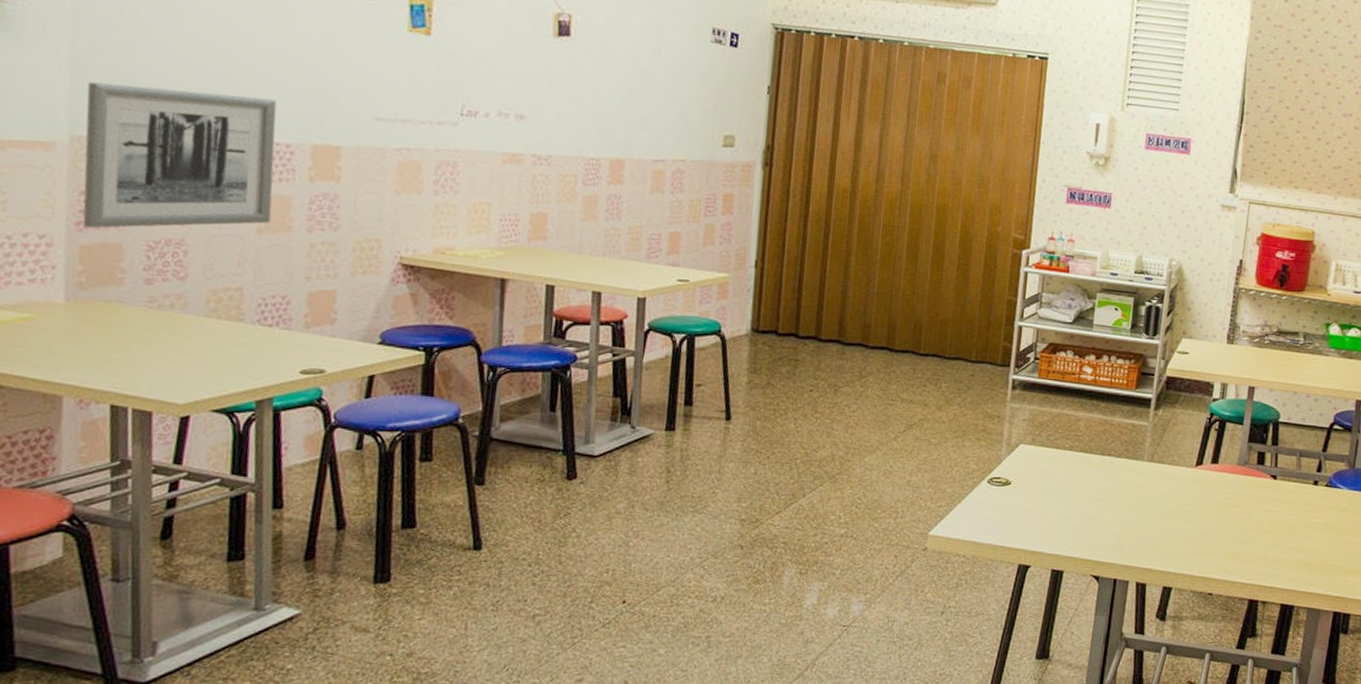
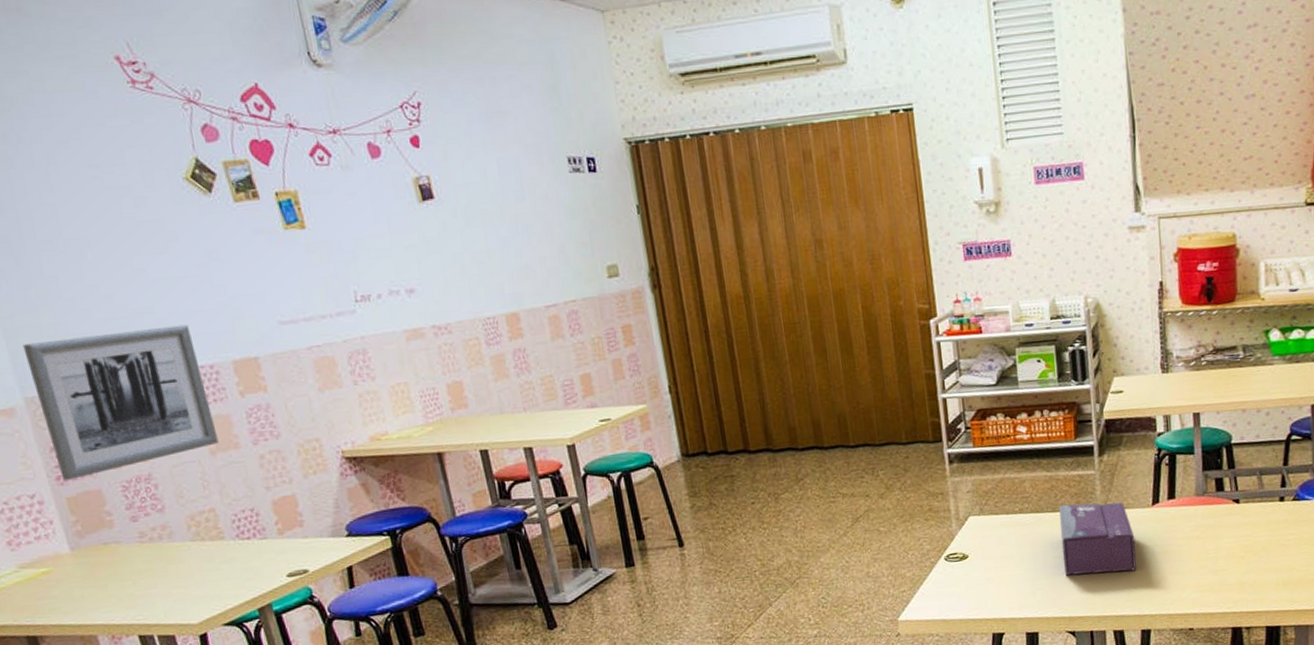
tissue box: none [1101,449,1174,526] -> present [1059,502,1137,576]

